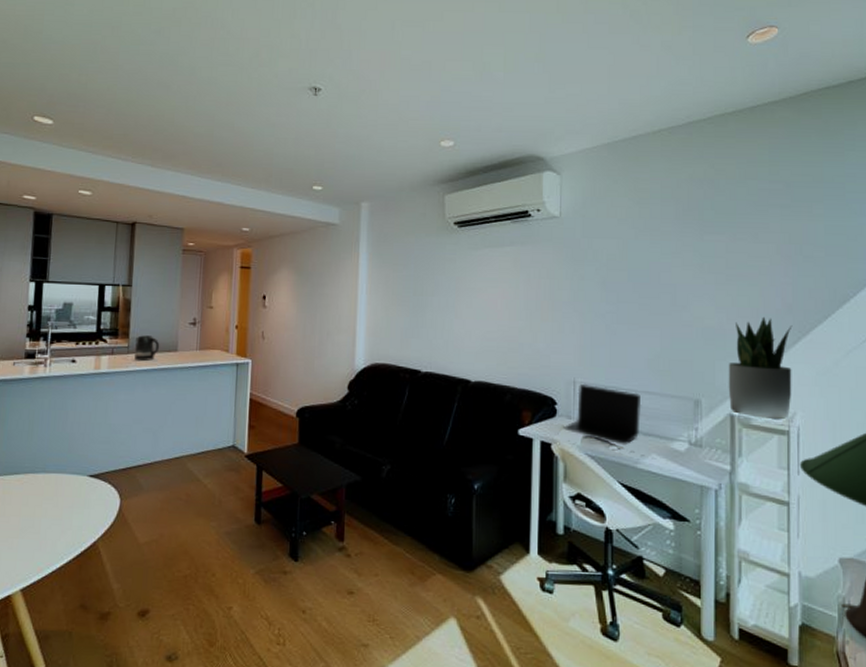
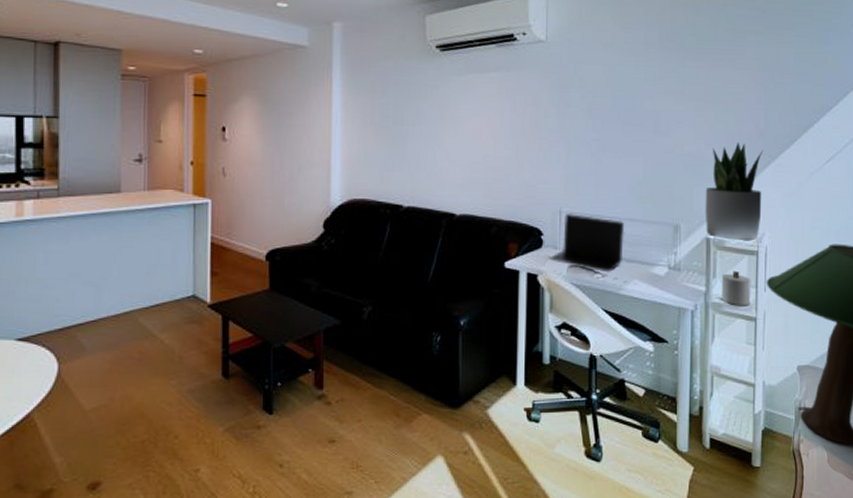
kettle: present [134,335,160,361] -> none [67,175,99,204]
candle: none [748,450,782,489] -> present [721,270,751,306]

